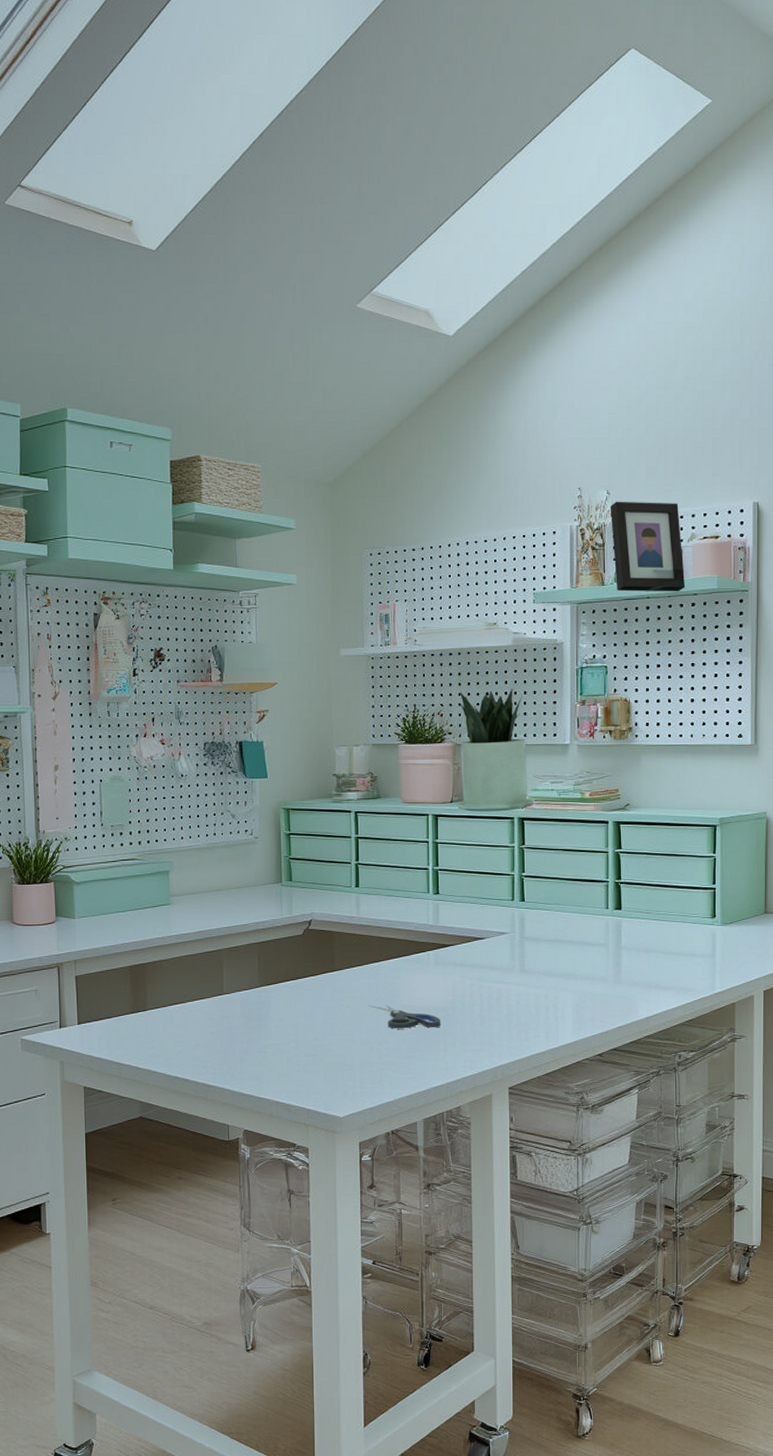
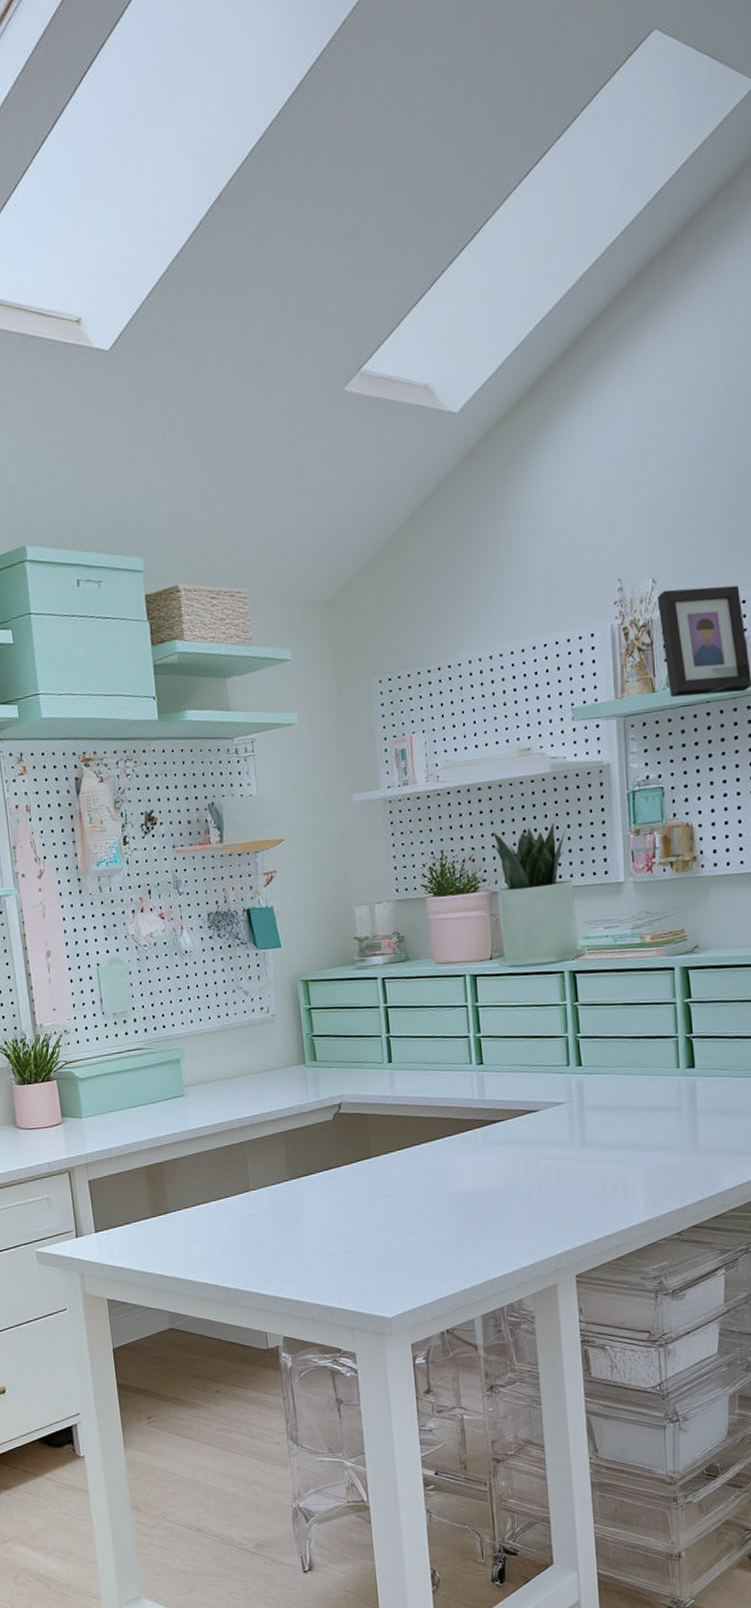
scissors: present [369,1005,441,1029] -> none [412,1192,495,1218]

